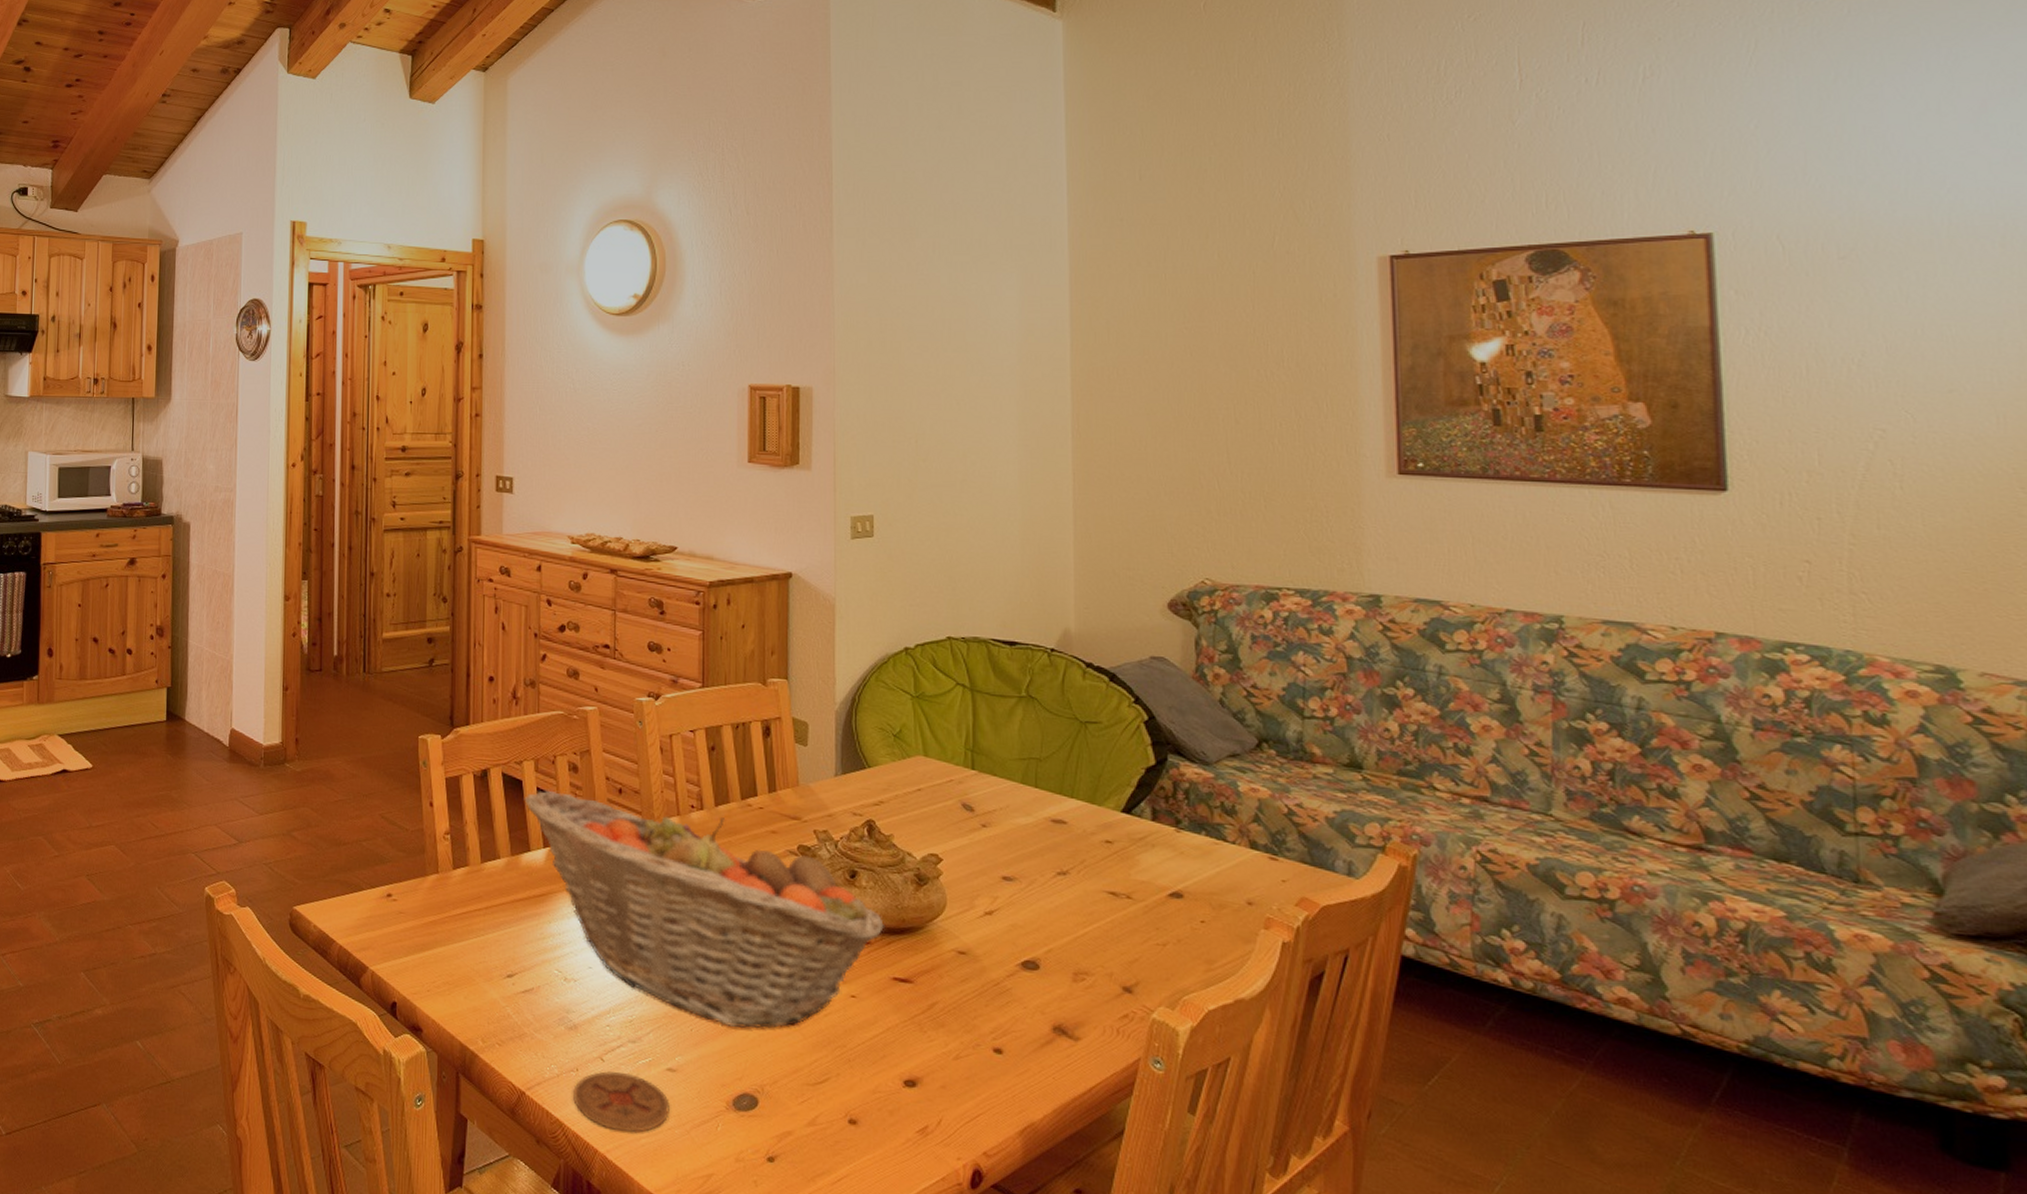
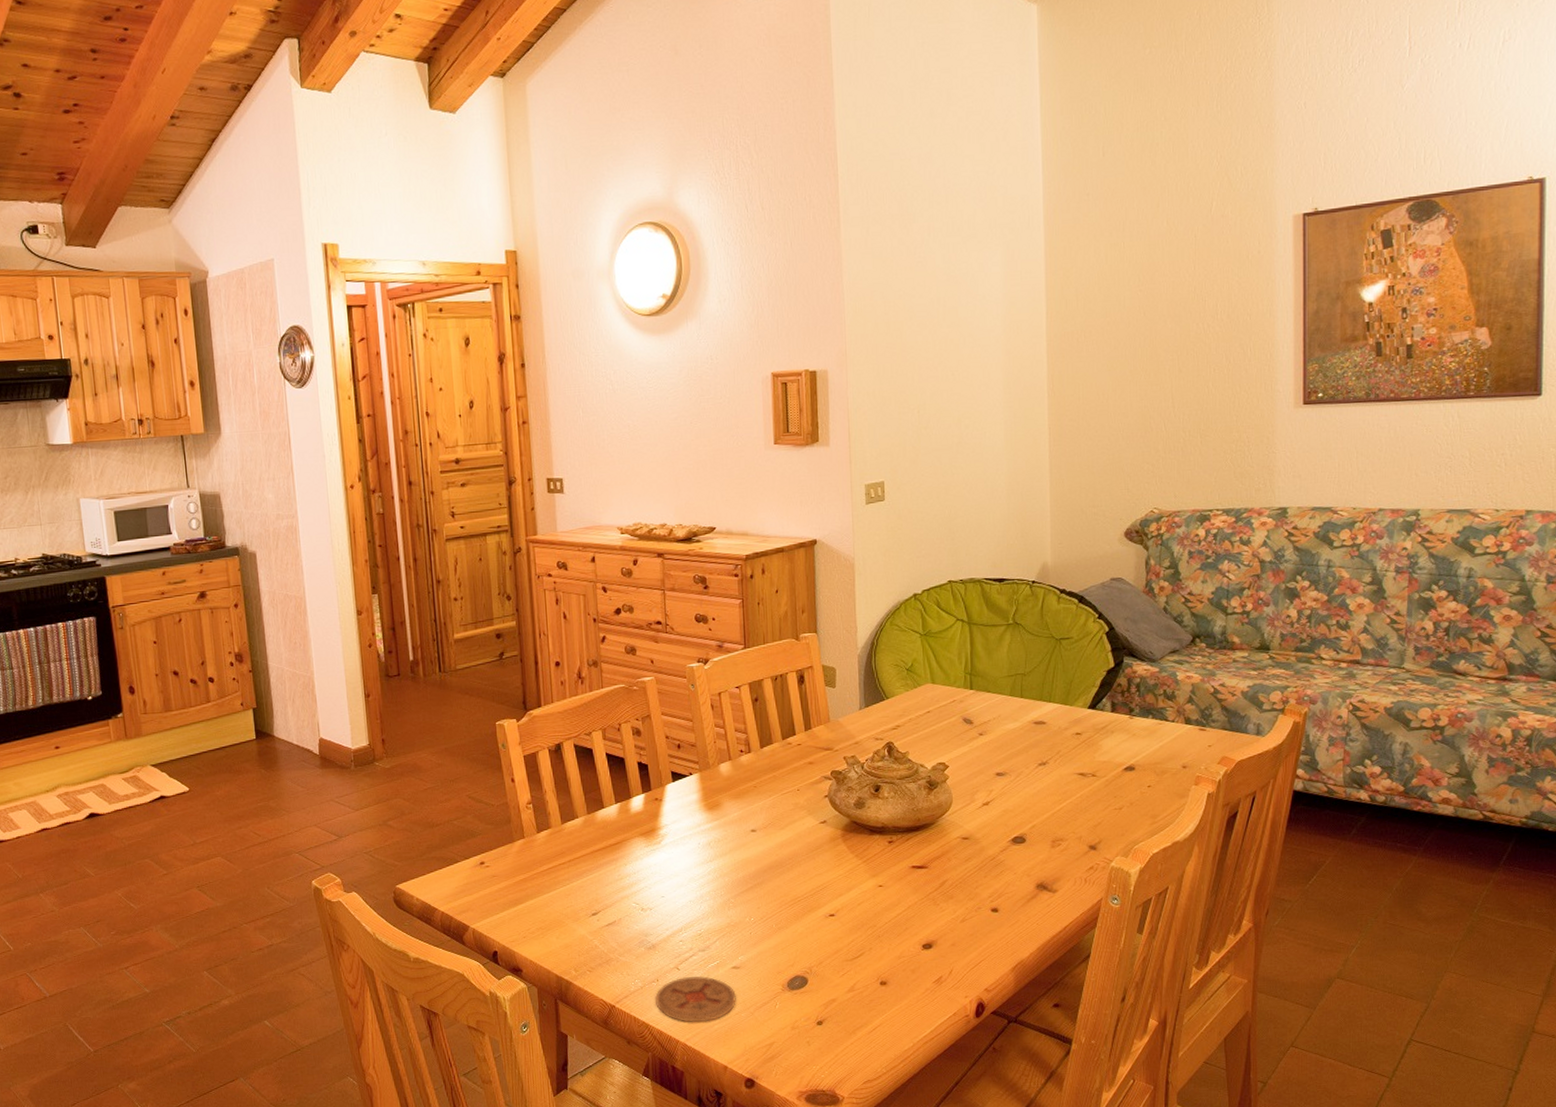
fruit basket: present [524,791,886,1029] -> none [595,755,905,926]

